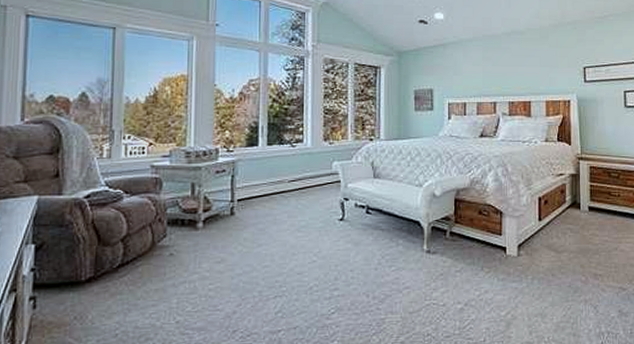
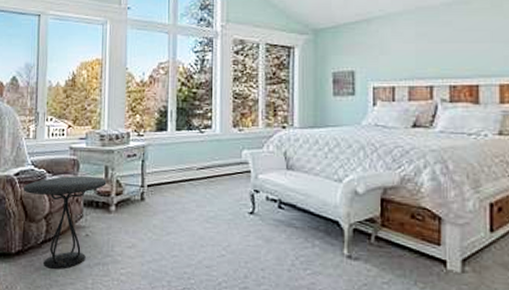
side table: none [96,194,193,293] -> present [24,175,107,269]

